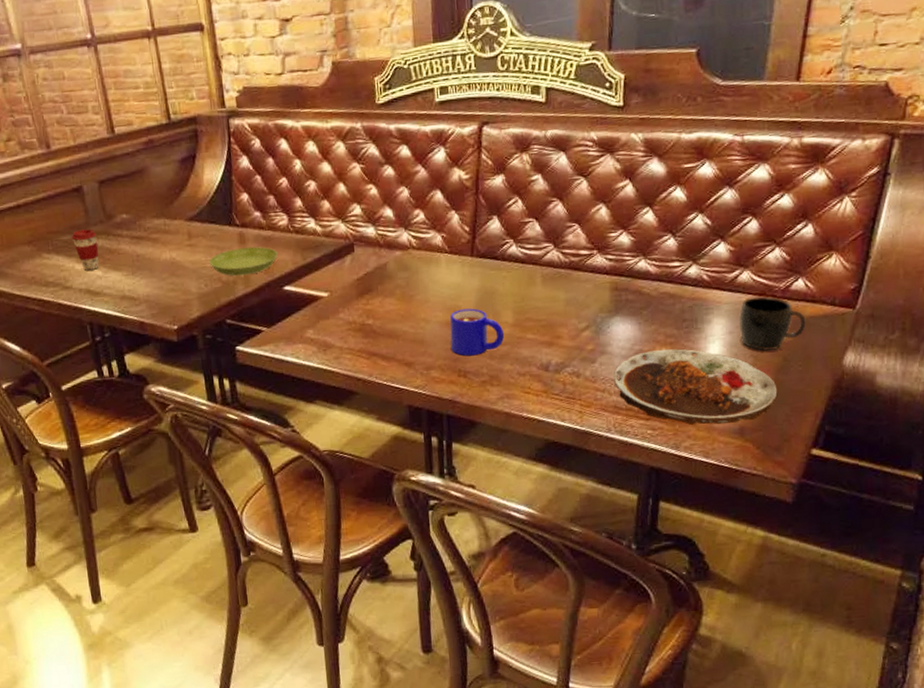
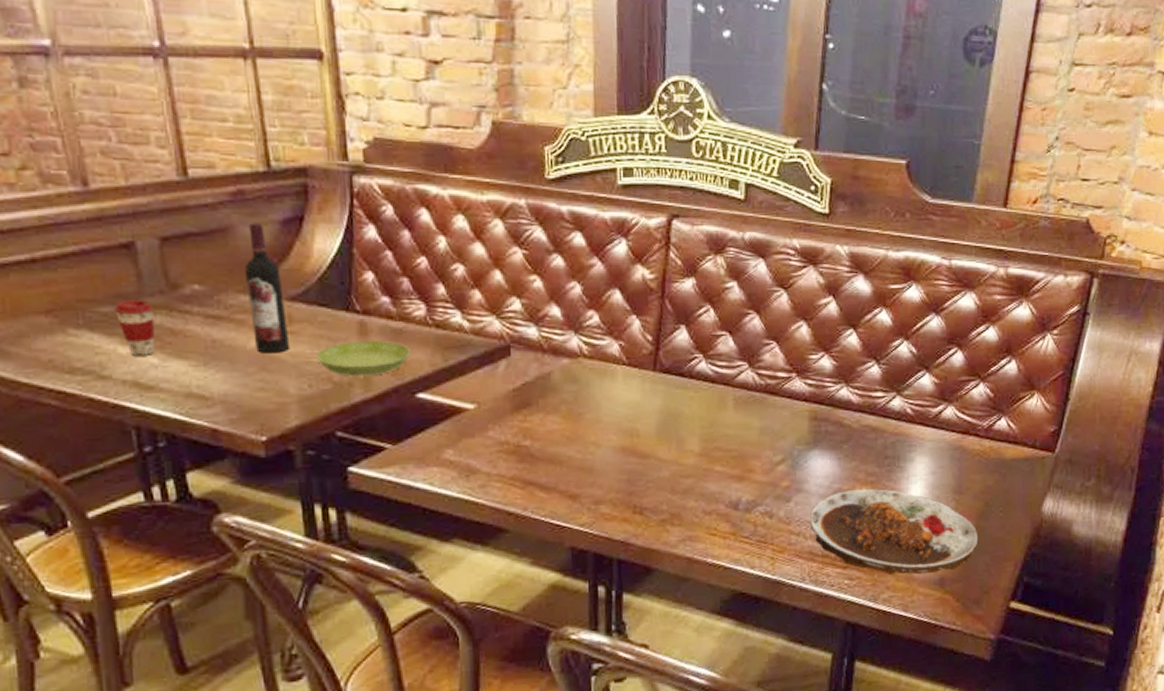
wine bottle: none [156,163,191,263] -> present [244,223,290,353]
mug: present [449,308,505,356] -> none [625,432,689,490]
mug: present [739,296,806,351] -> none [942,434,1008,494]

